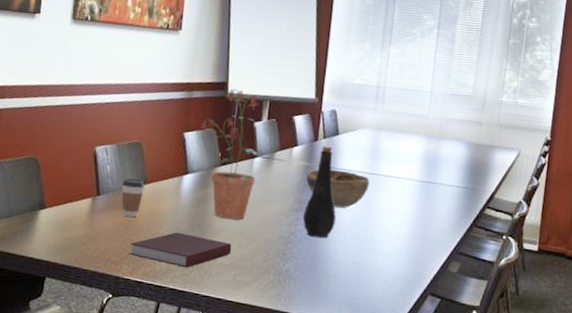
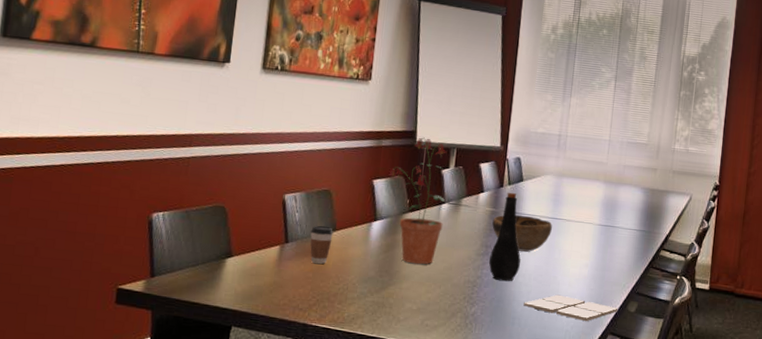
notebook: present [129,232,232,268] -> none [317,278,420,314]
drink coaster: none [339,252,439,282] -> present [524,294,618,322]

